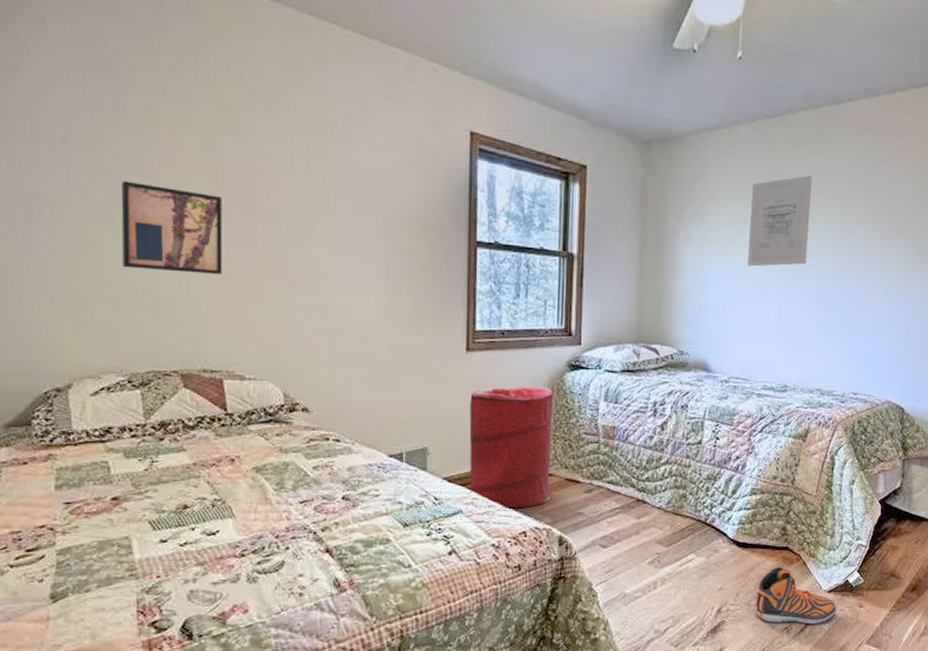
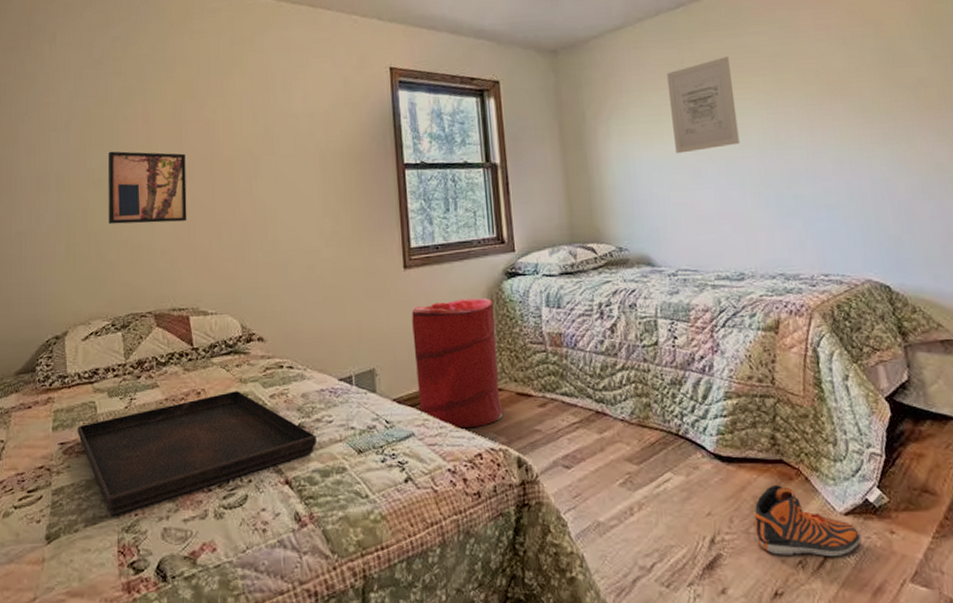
serving tray: none [87,460,361,577] -> present [78,391,317,515]

